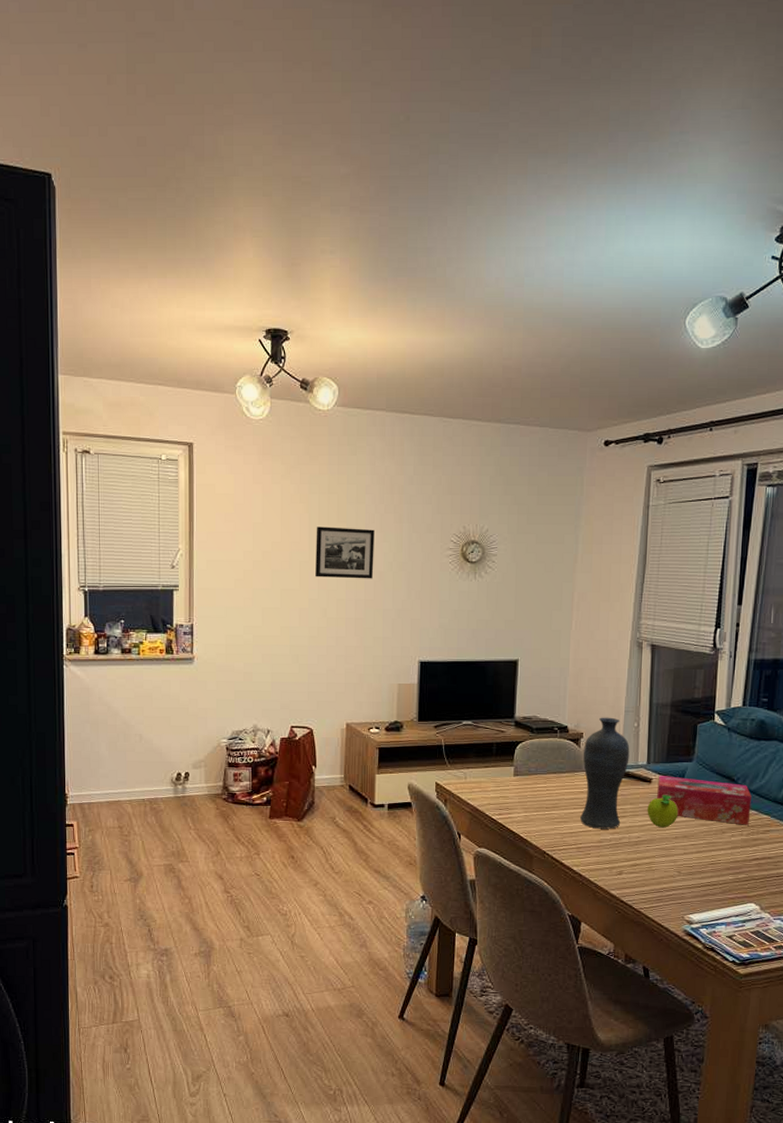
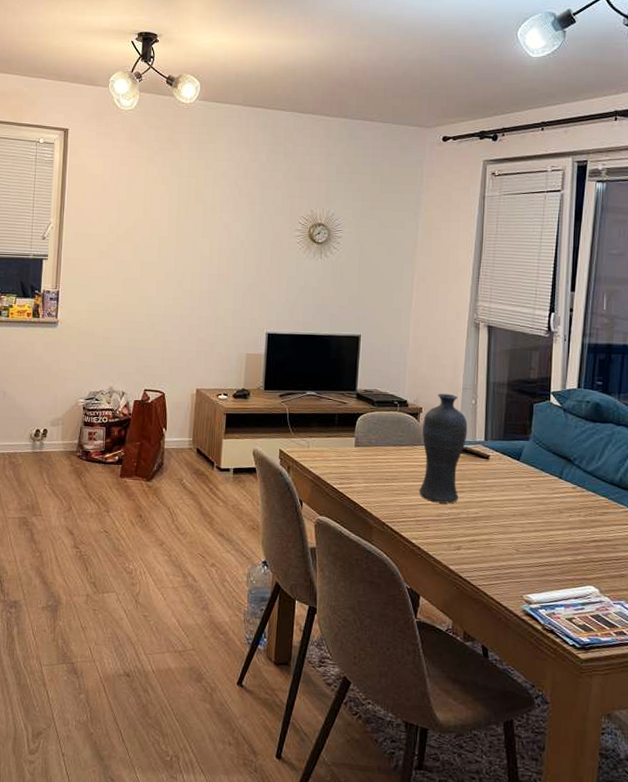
picture frame: present [315,526,375,579] -> none [173,206,229,255]
fruit: present [647,794,678,828] -> none [485,471,515,505]
tissue box: present [657,776,752,825] -> none [495,453,588,507]

